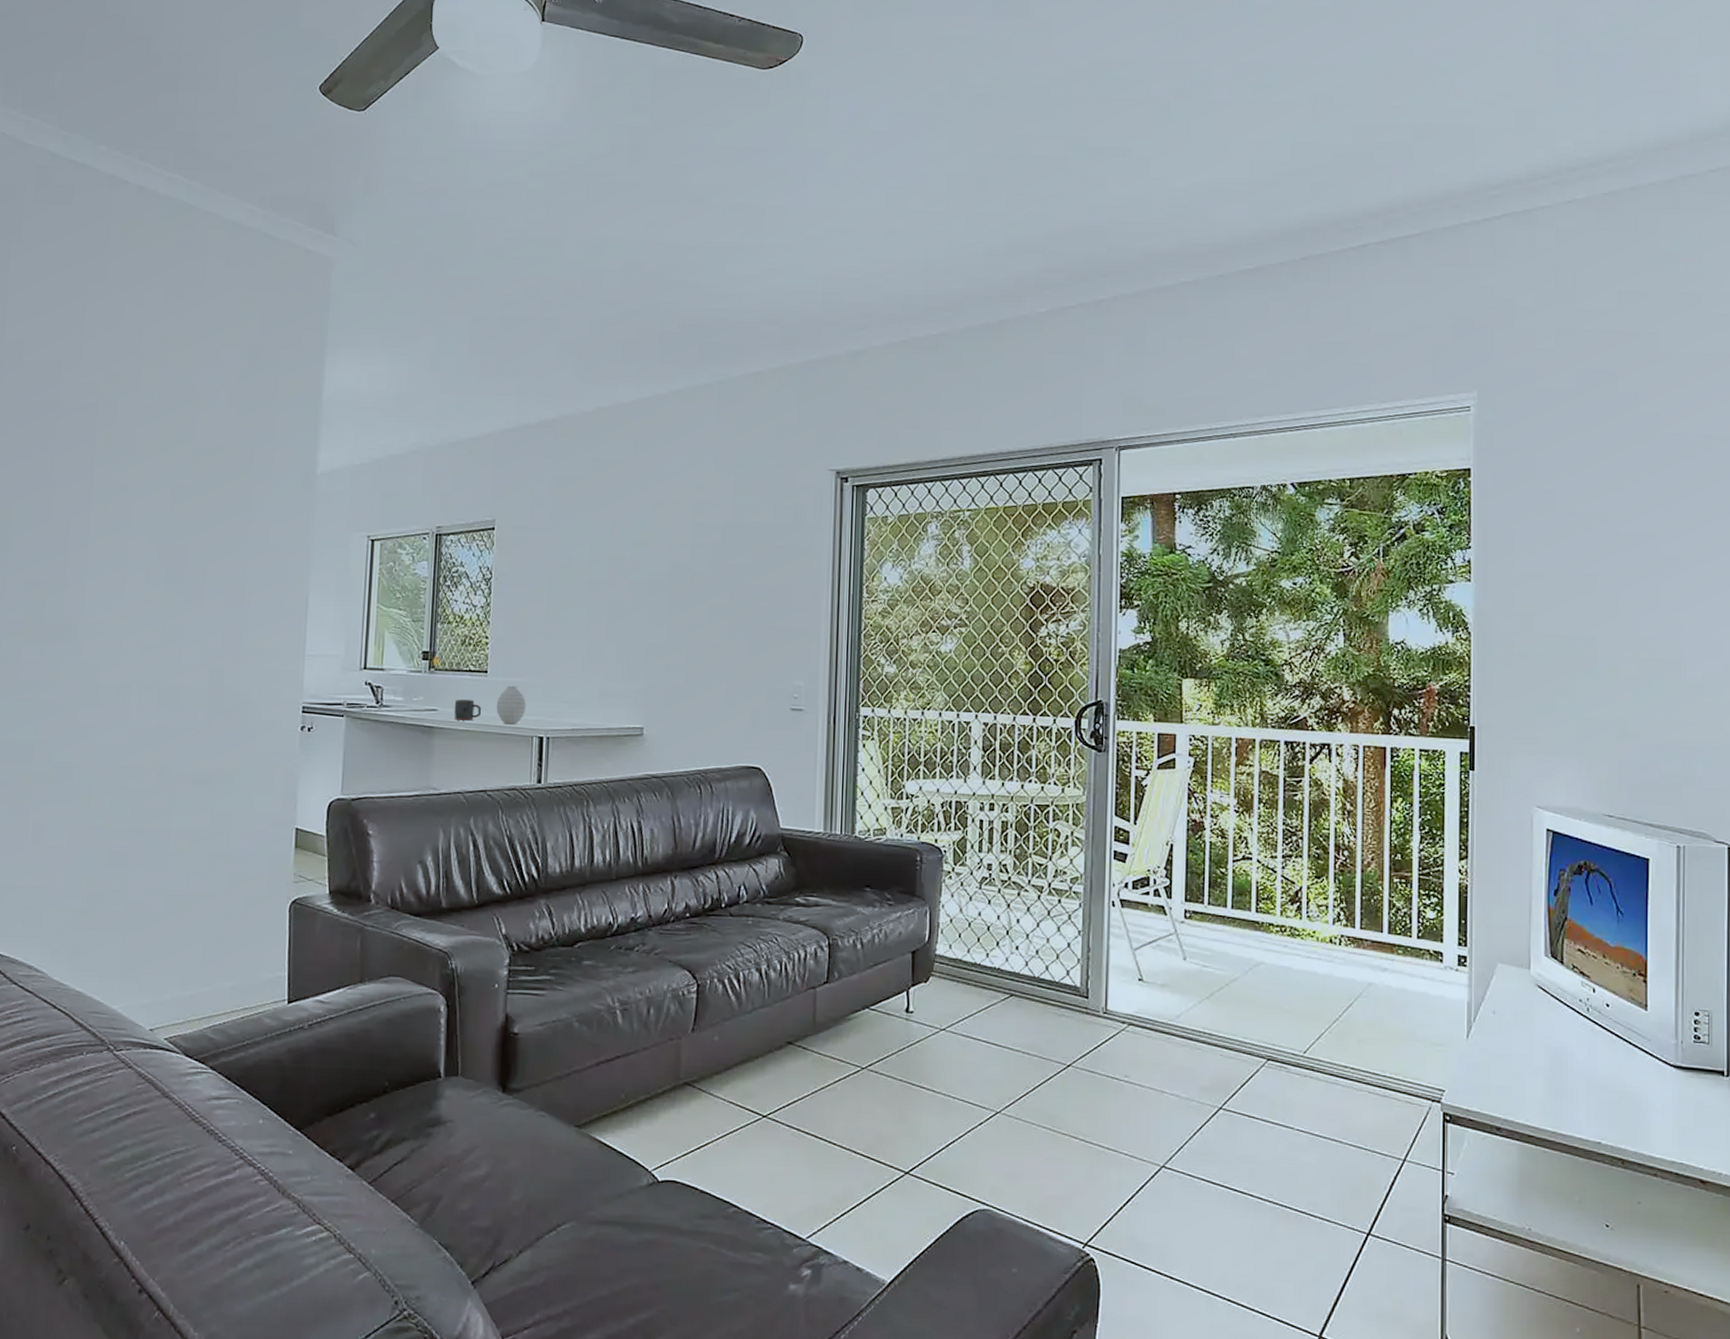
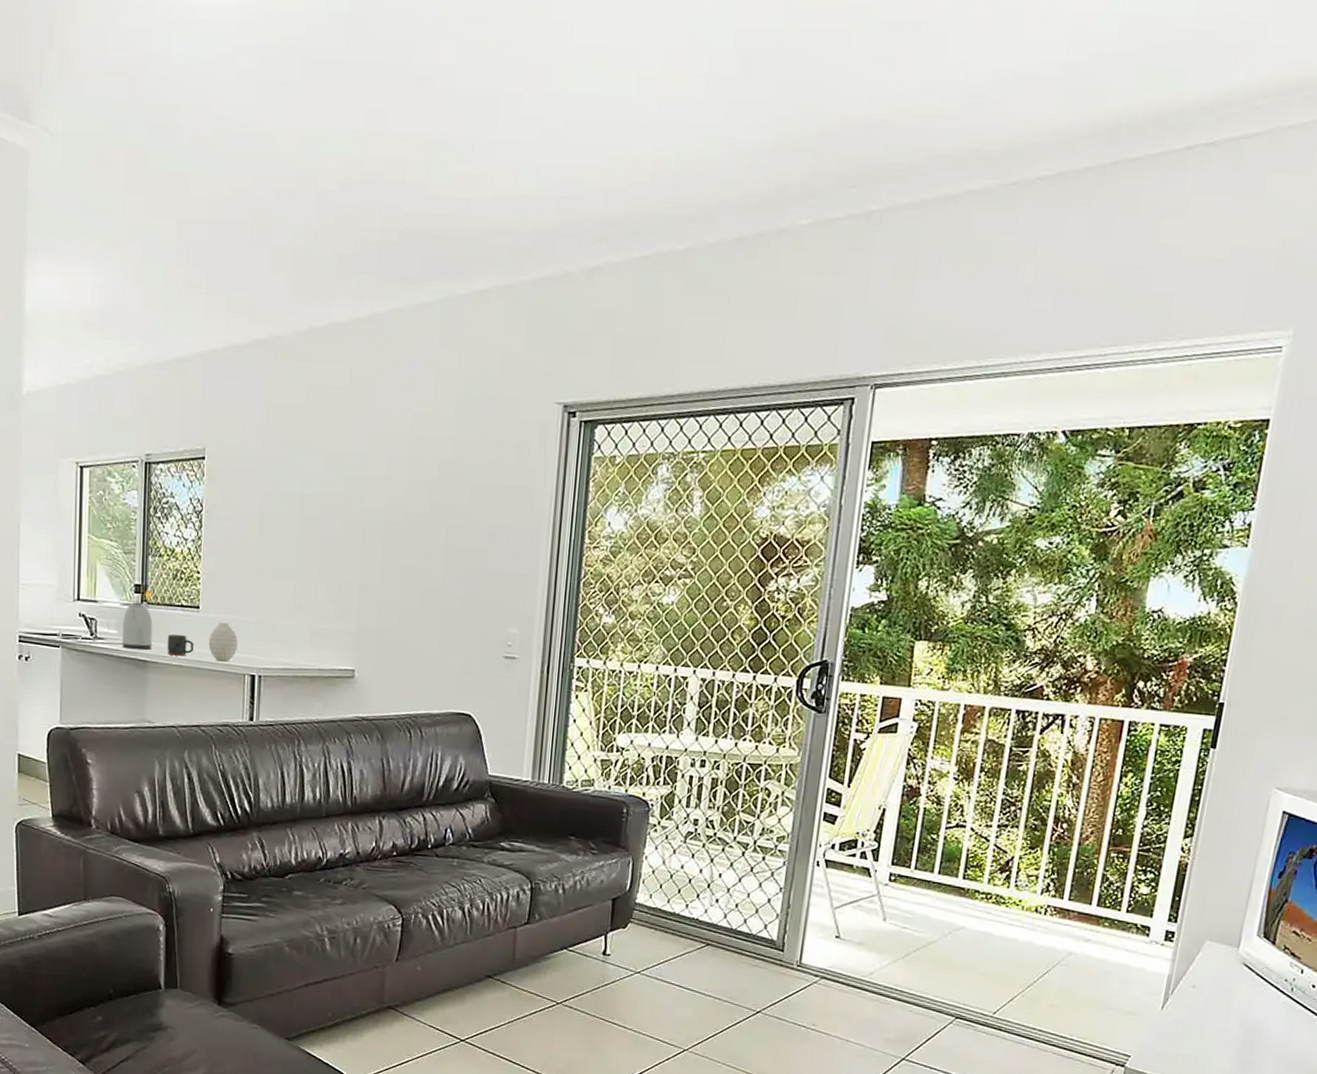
kettle: none [408,669,440,717] -> present [122,602,153,650]

